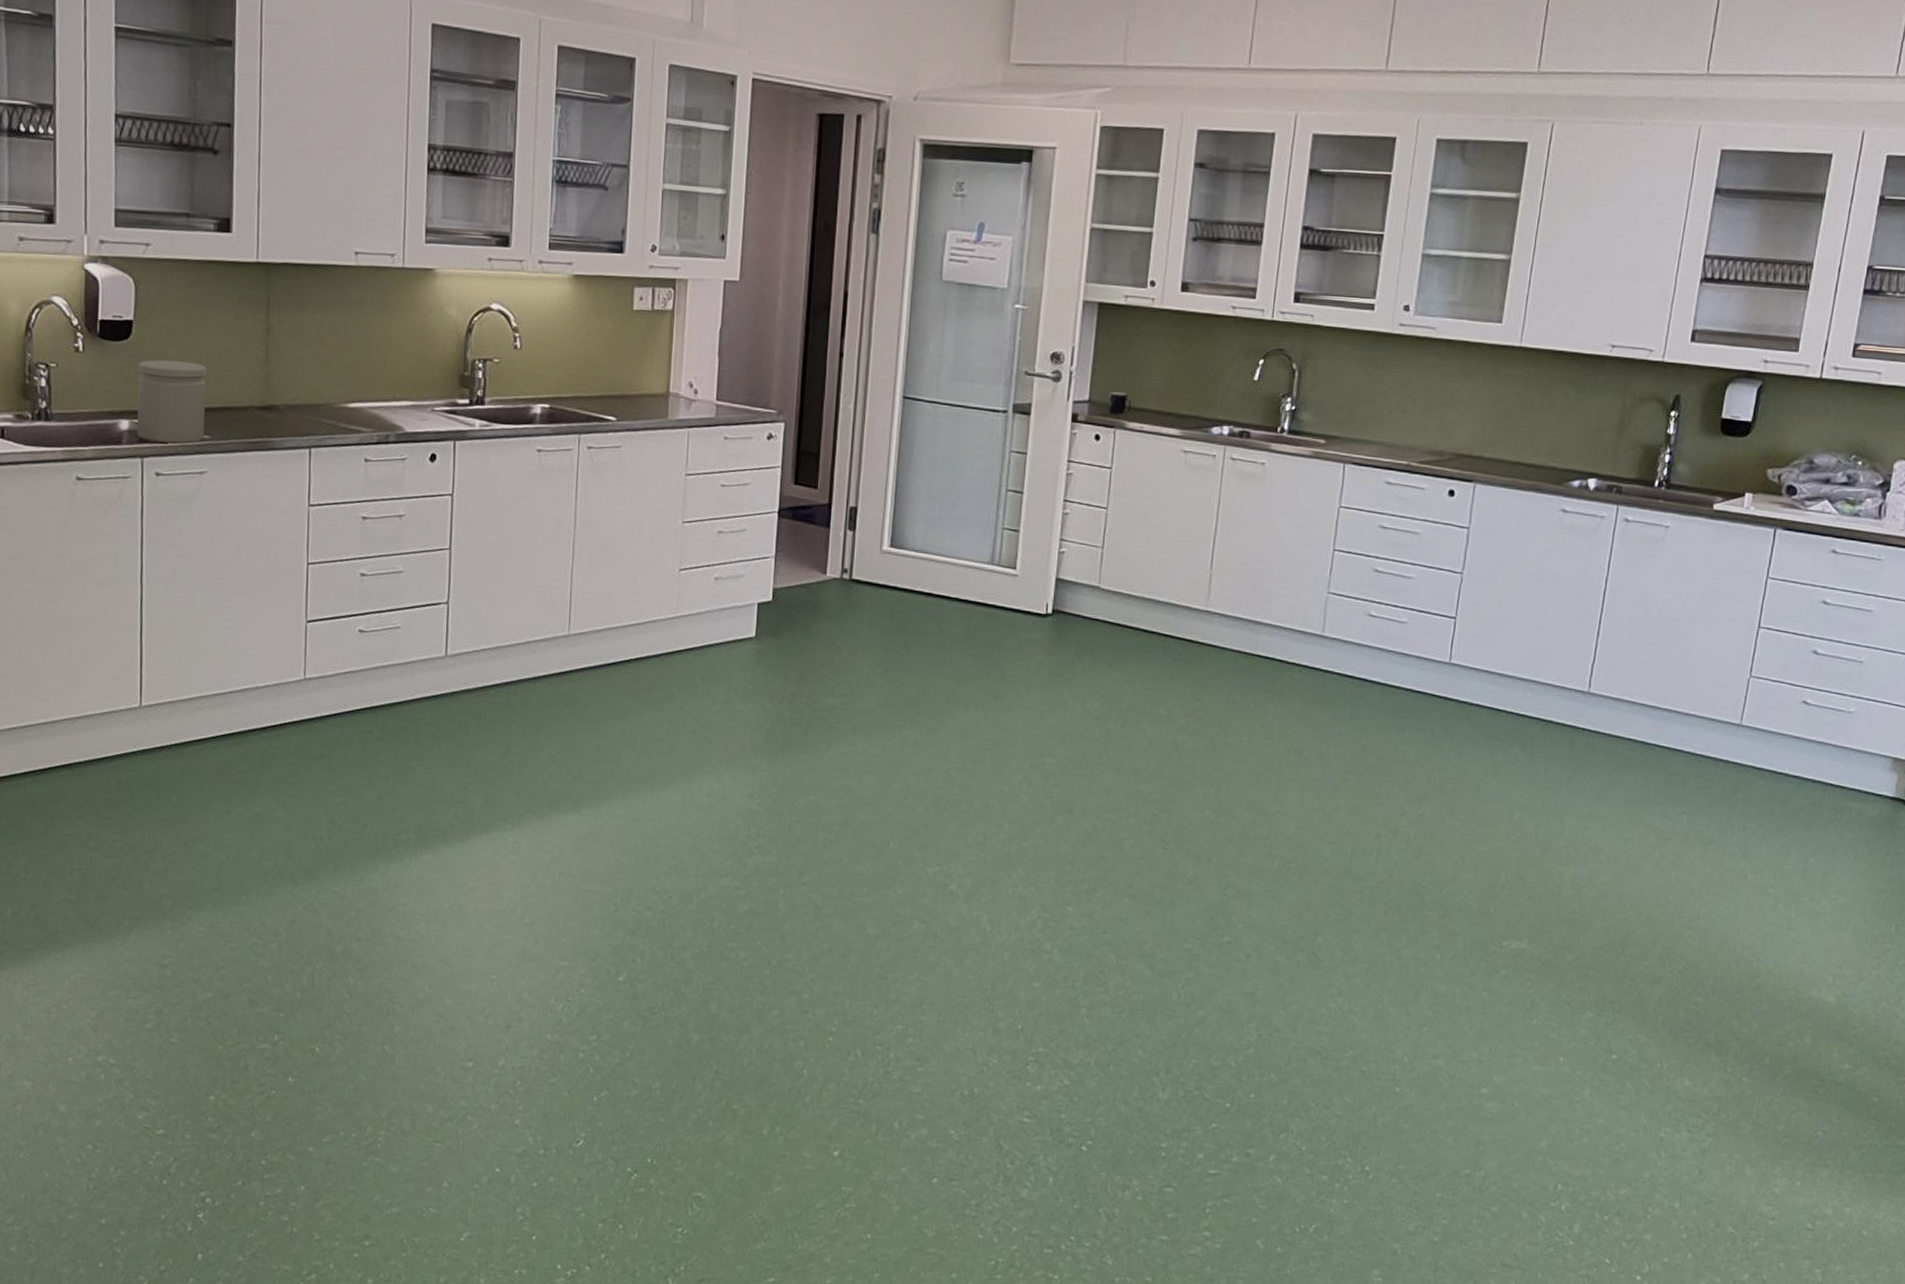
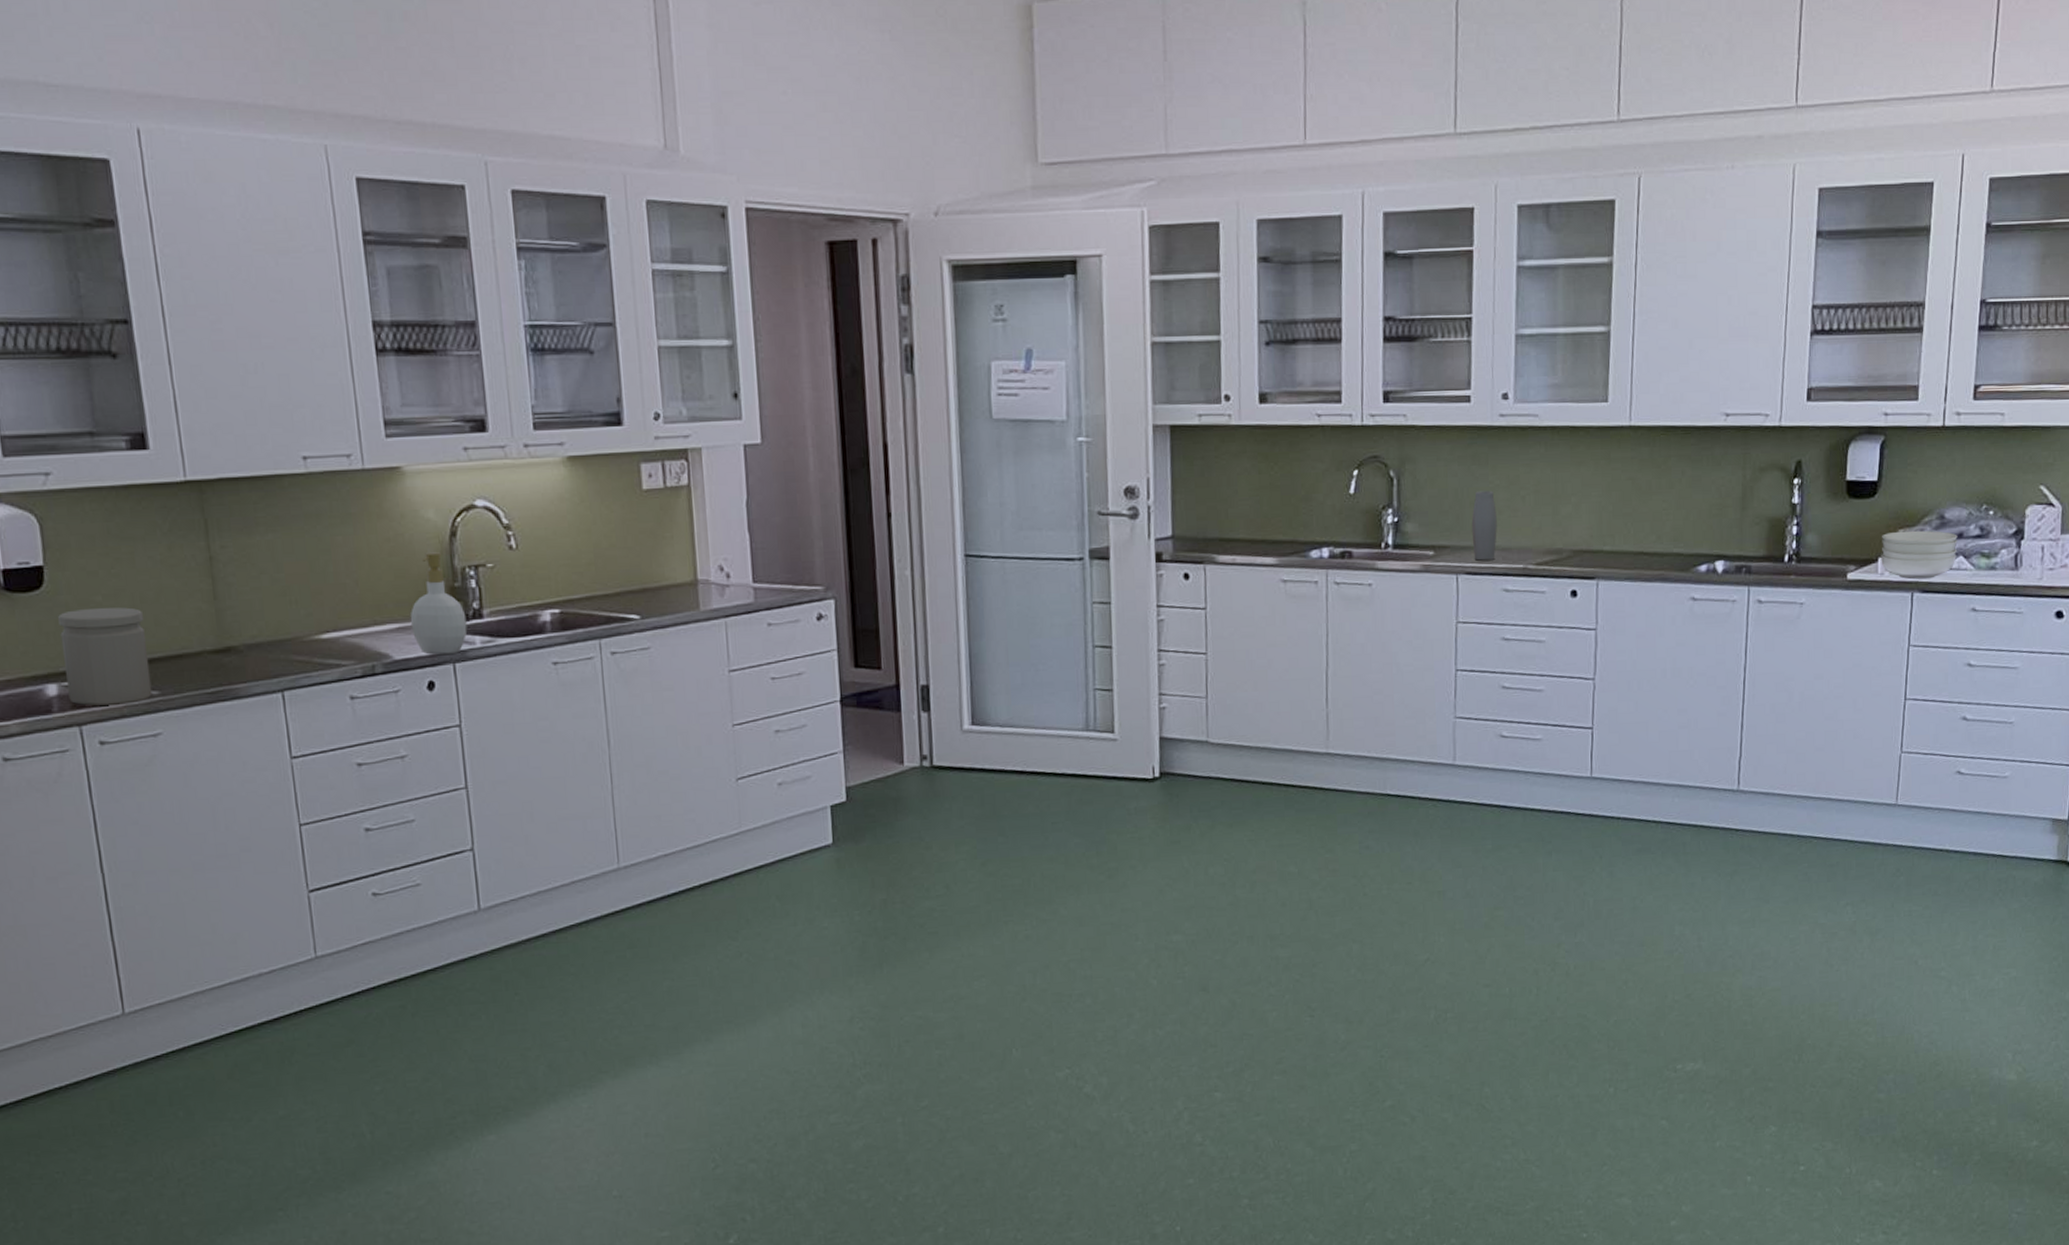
soap bottle: none [423,344,471,434] -> present [410,552,467,656]
mug: present [1108,392,1132,417] -> none [1194,523,1220,551]
vase: none [1361,390,1388,455] -> present [1471,490,1497,562]
bowl: none [1748,470,1825,518] -> present [1881,530,1958,580]

